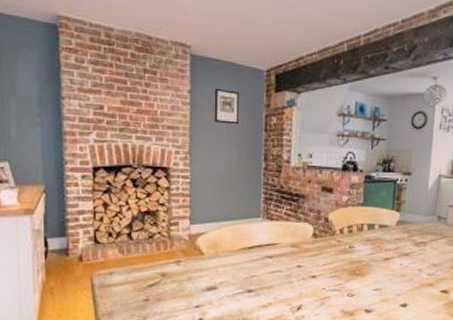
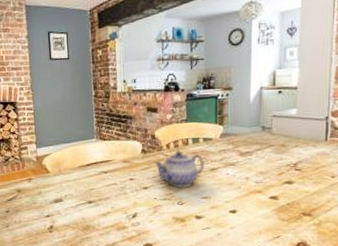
teapot: none [325,236,378,278] -> present [153,150,204,188]

